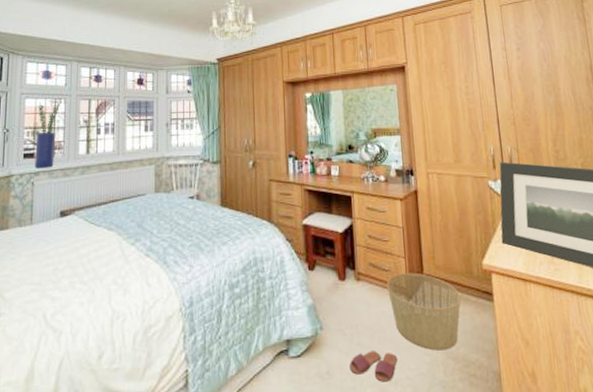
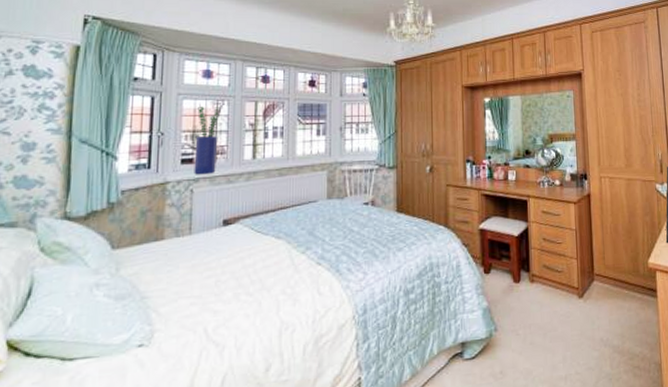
slippers: present [350,351,397,382] -> none [522,349,567,378]
basket: present [386,272,462,351] -> none [559,273,628,346]

